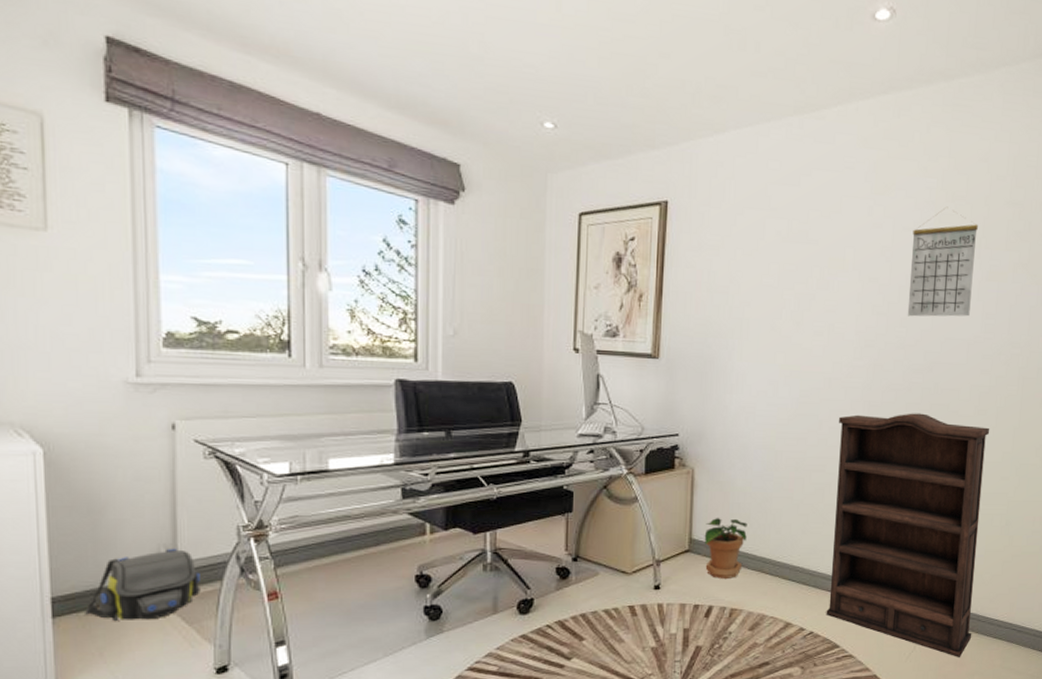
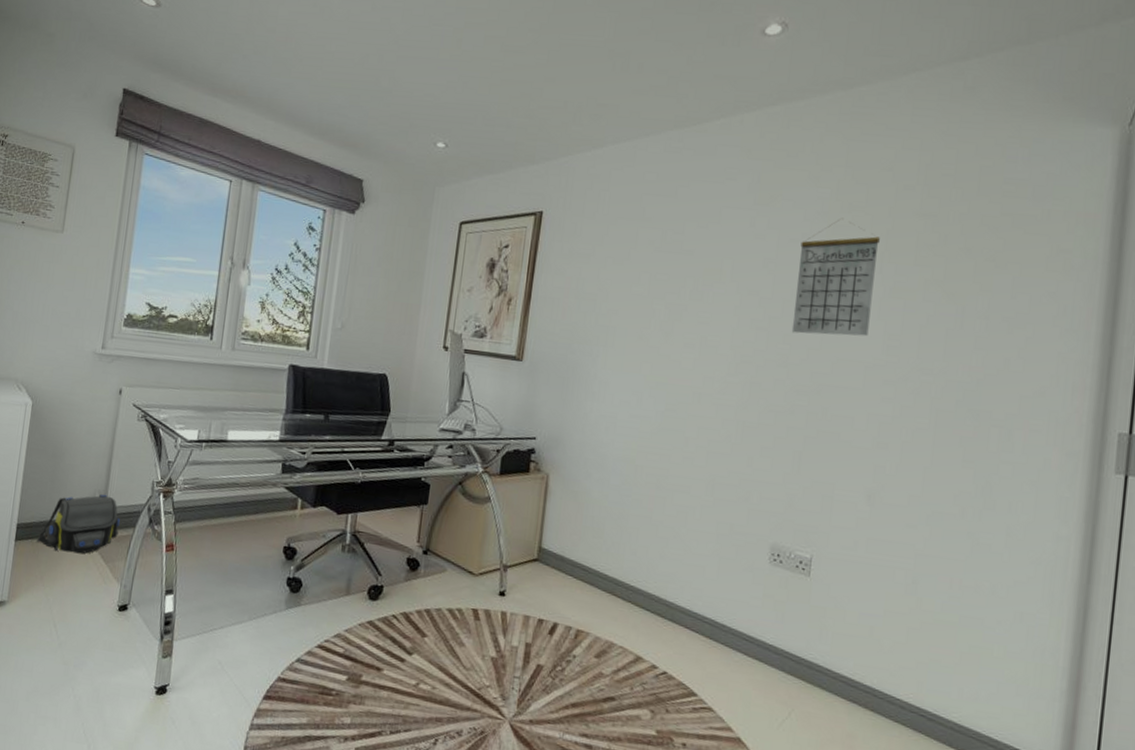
potted plant: present [704,518,747,580] -> none [553,529,601,597]
bookshelf: present [826,413,990,658] -> none [683,434,893,739]

